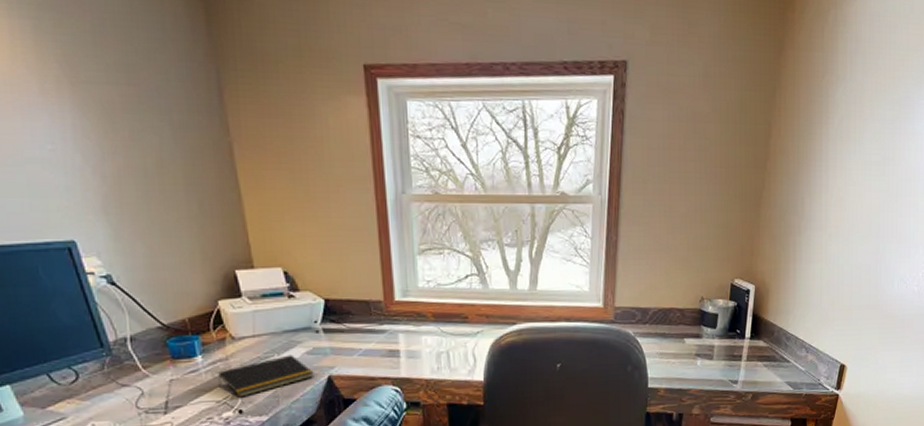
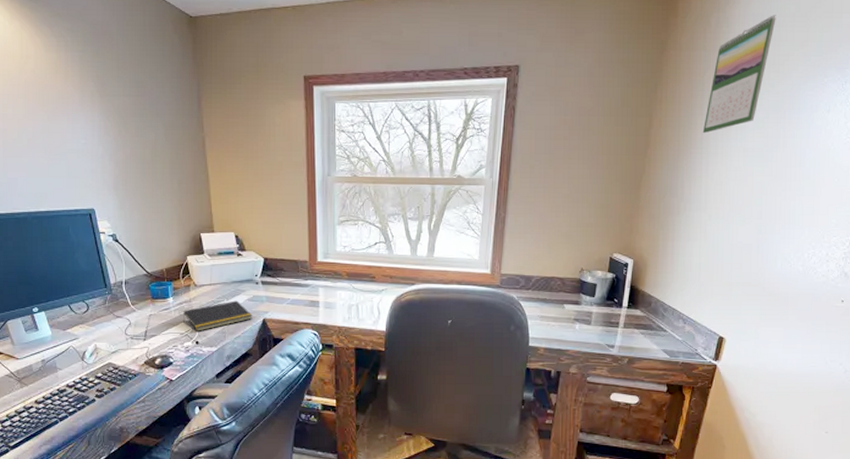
calendar: none [822,15,892,145] -> present [702,15,776,134]

